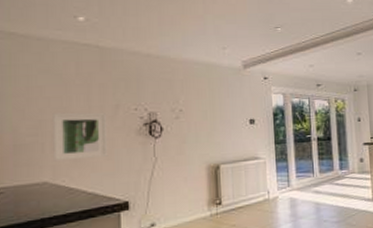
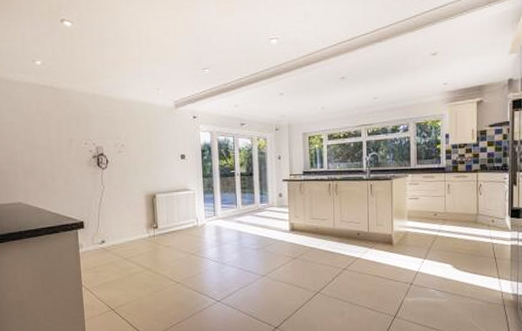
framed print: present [52,112,108,162] -> none [21,145,66,186]

